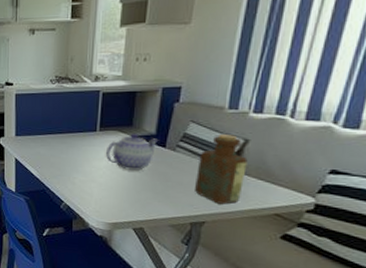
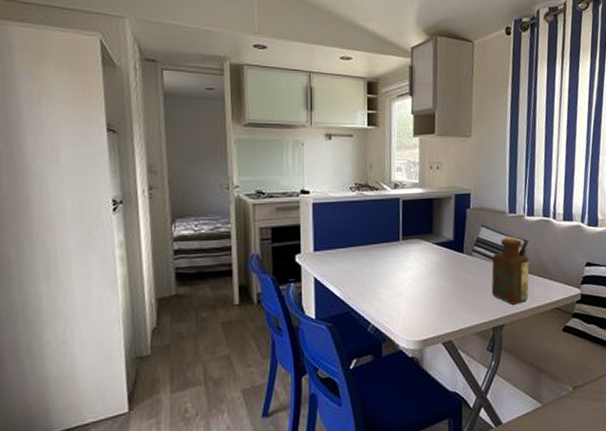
teapot: present [105,133,159,171] -> none [409,240,457,279]

